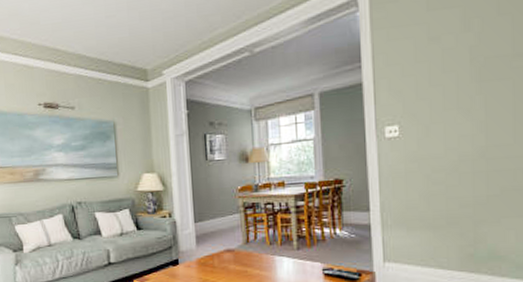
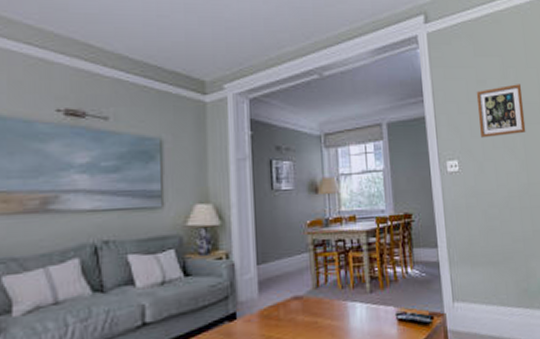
picture frame: none [426,35,489,100] -> present [476,84,526,138]

